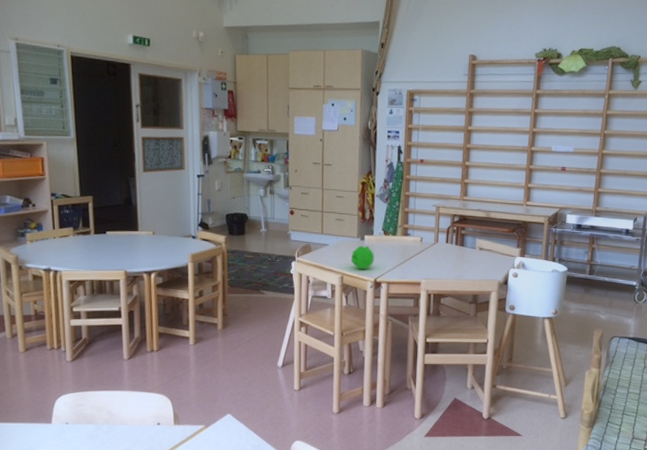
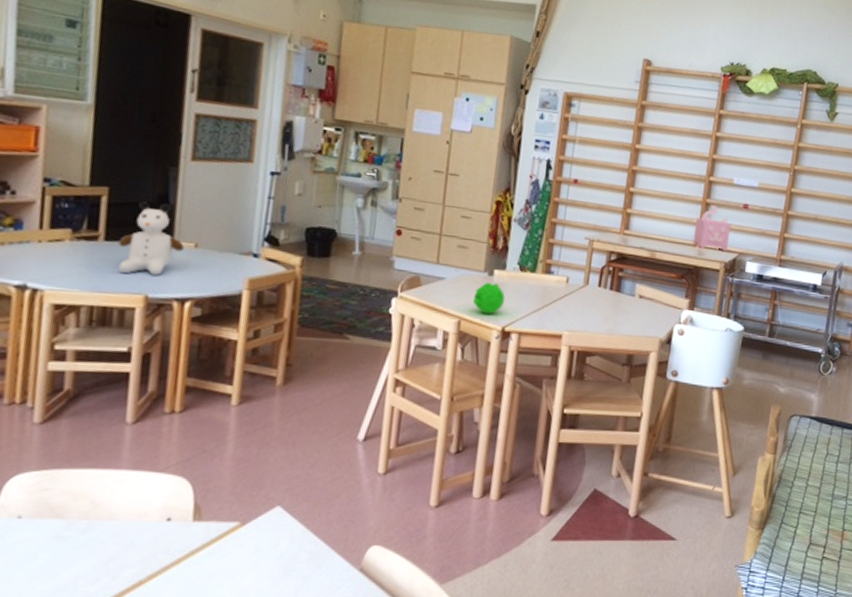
stuffed animal: none [103,204,146,257] -> present [118,201,185,276]
toy box: none [520,170,552,208] -> present [692,205,731,252]

